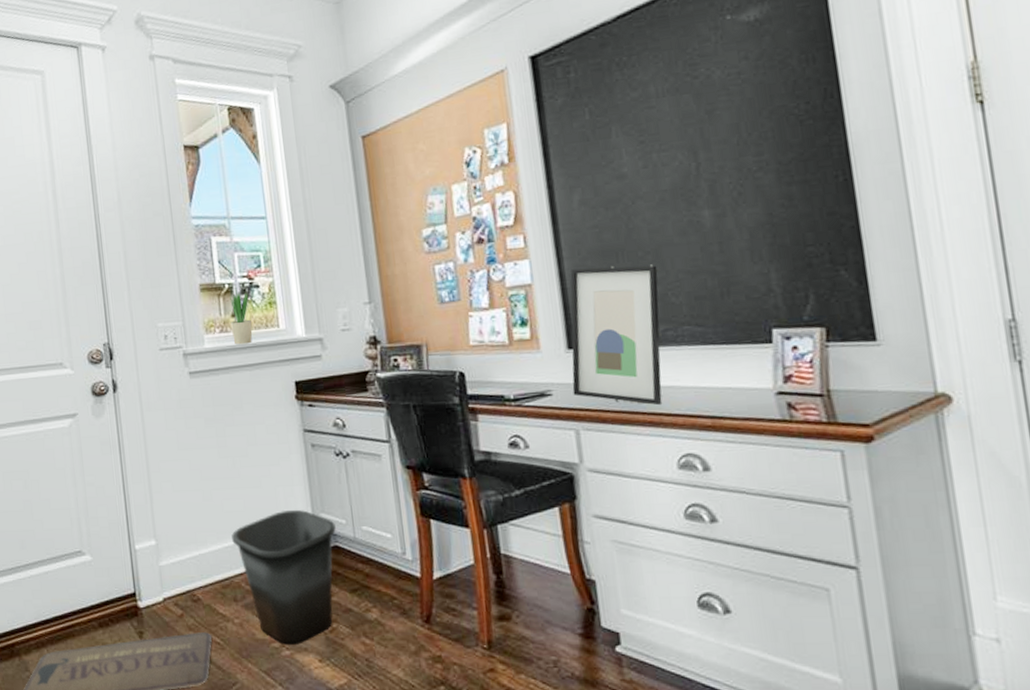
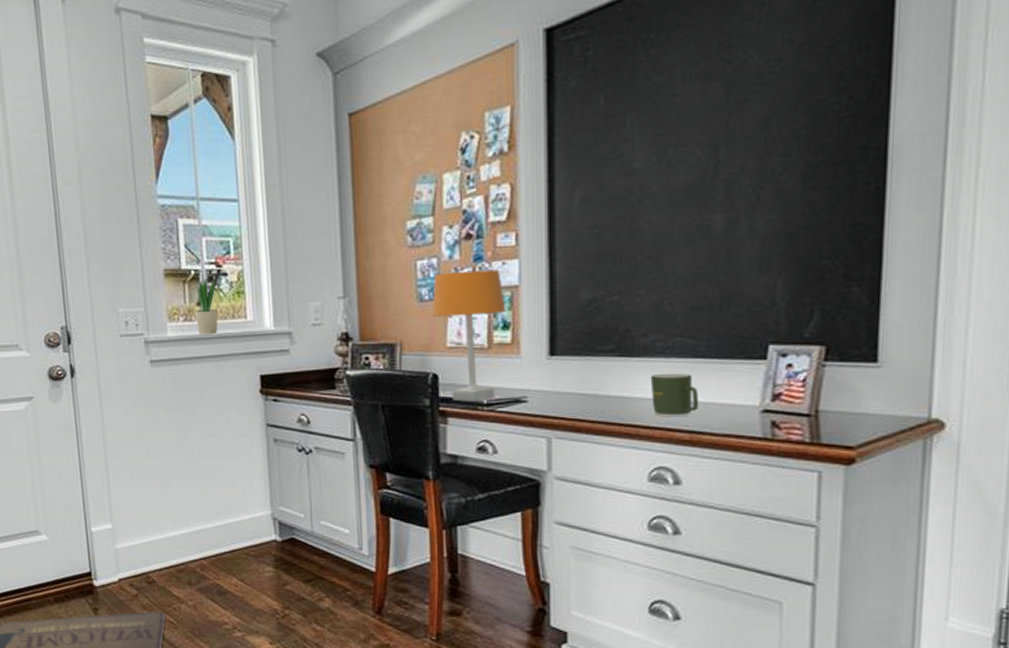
waste bin: present [232,509,336,646] -> none [188,501,294,628]
desk lamp: none [452,269,523,399] -> present [432,269,506,403]
picture frame: present [570,264,662,406] -> none [549,269,658,418]
mug: none [665,360,716,404] -> present [650,373,699,417]

